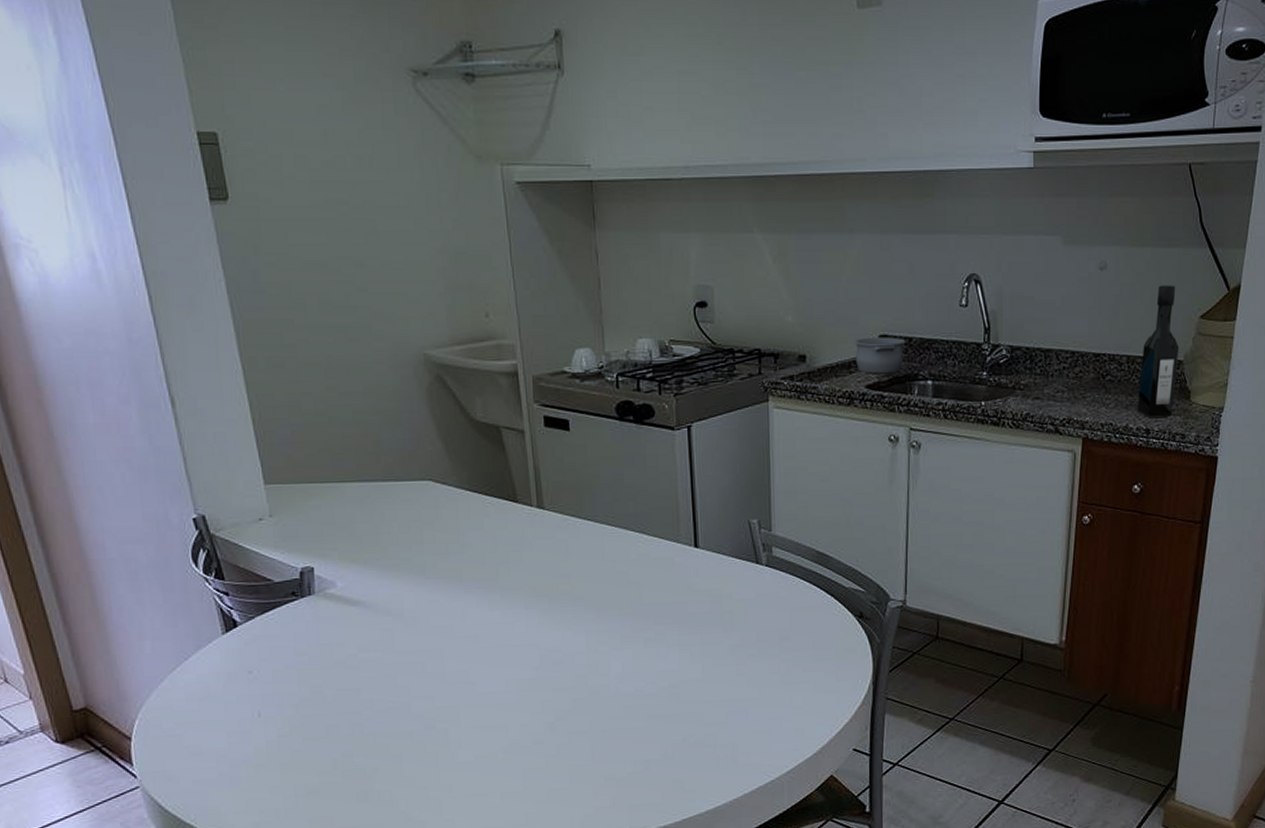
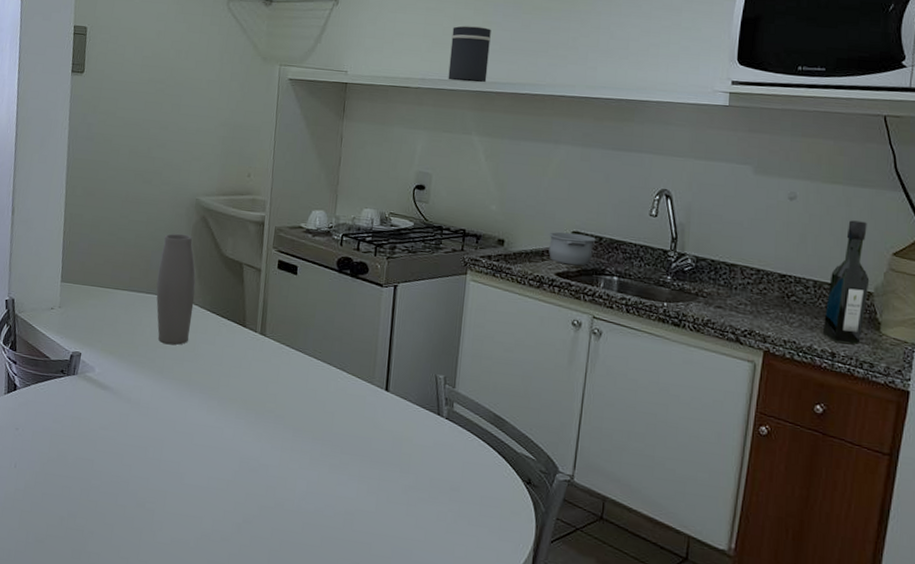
vase: none [391,400,449,539] -> present [156,233,196,345]
cylinder: none [713,92,763,165] -> present [448,25,491,83]

